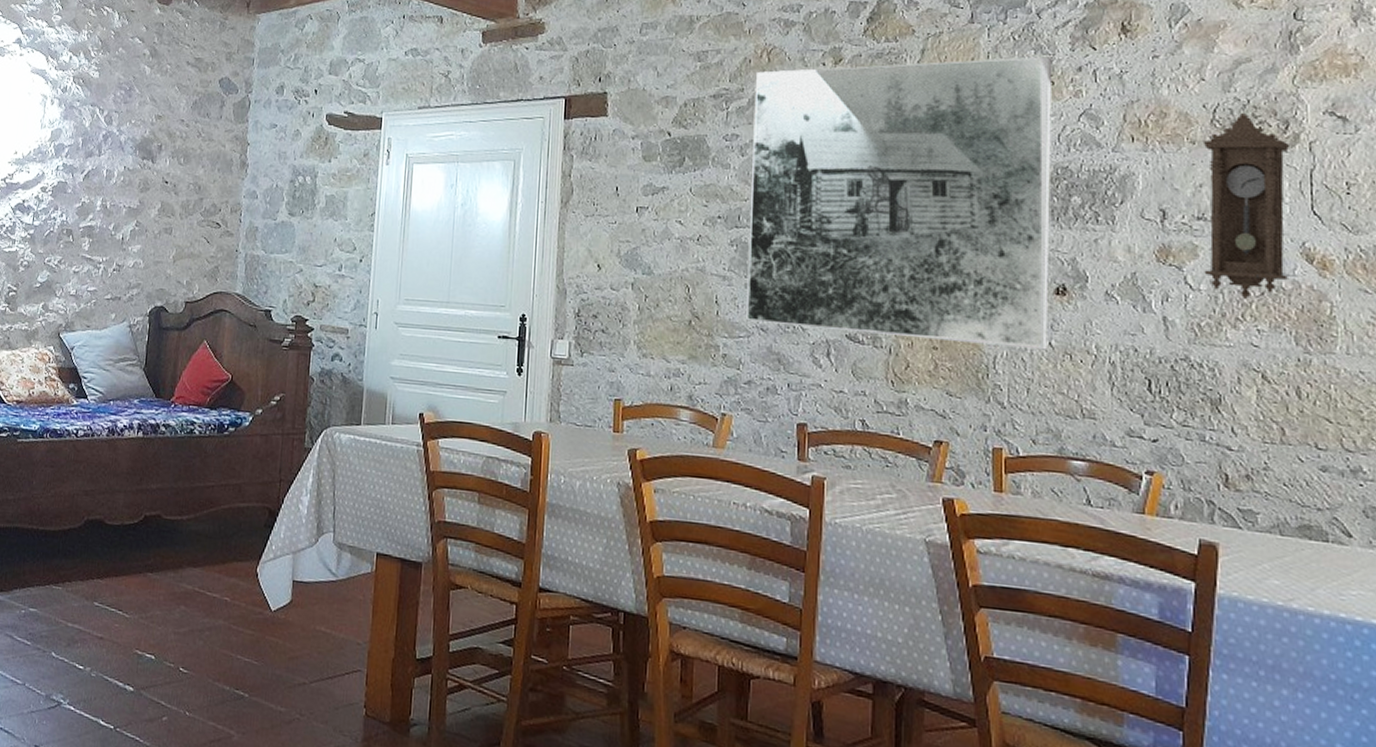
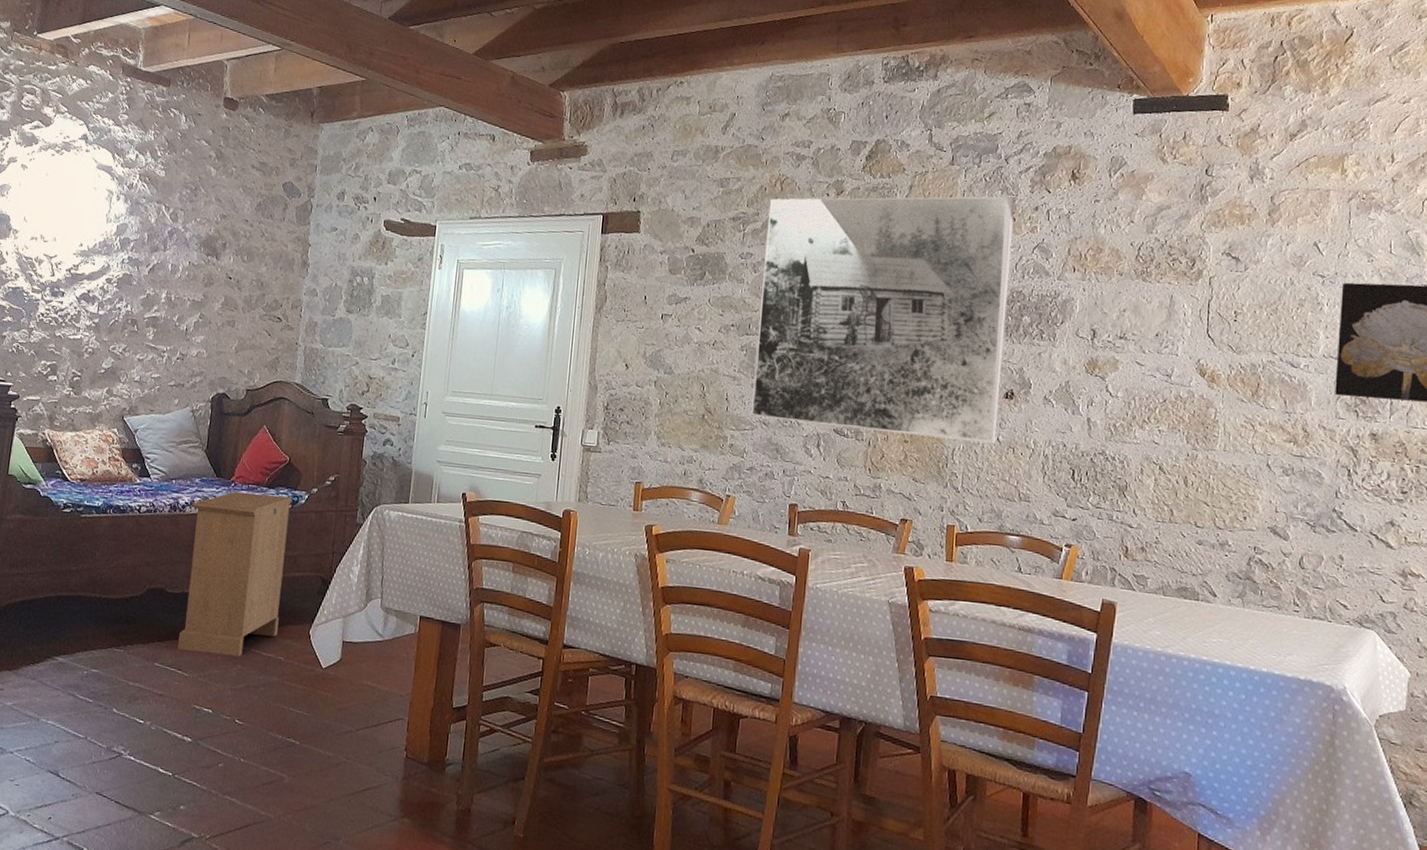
cabinet: none [118,413,236,597] -> present [178,491,292,657]
pendulum clock: present [1202,113,1291,300] -> none [1121,251,1195,406]

